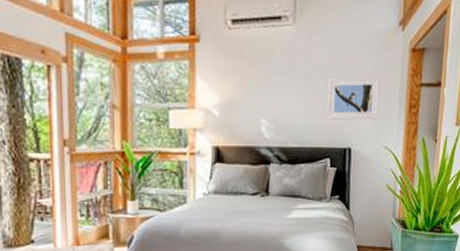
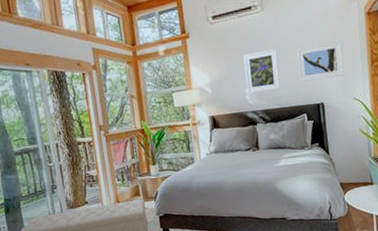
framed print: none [263,74,306,125] -> present [243,49,281,93]

